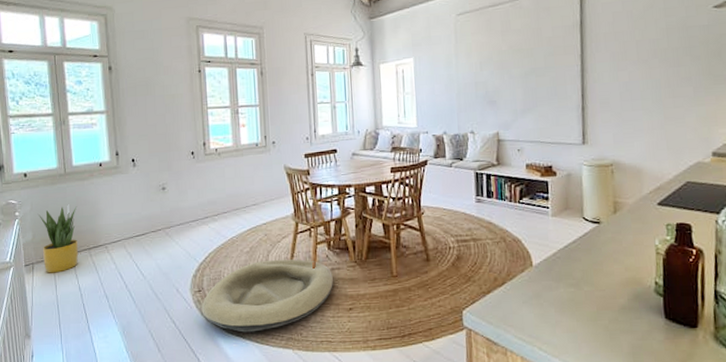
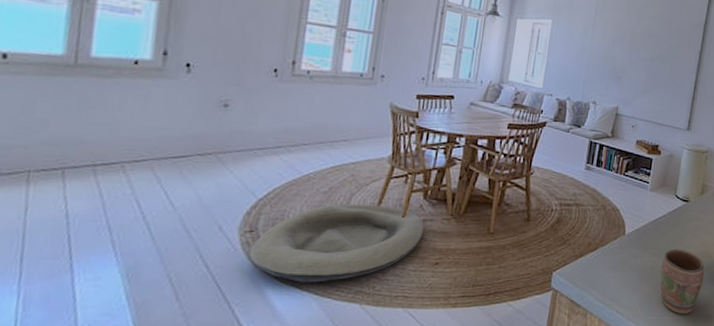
planter: present [39,206,79,273] -> none [11,107,87,192]
mug: none [580,276,637,350] -> present [660,249,705,315]

